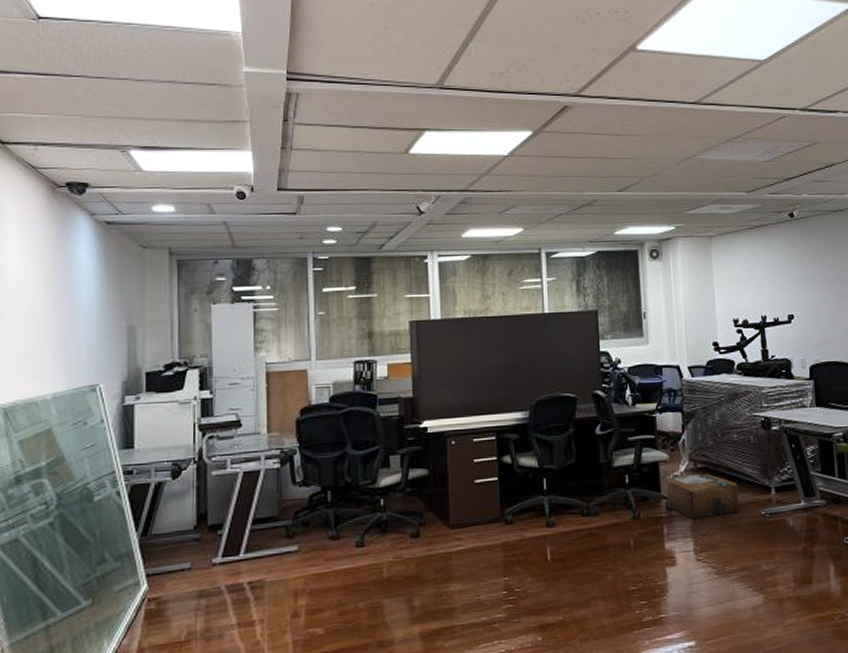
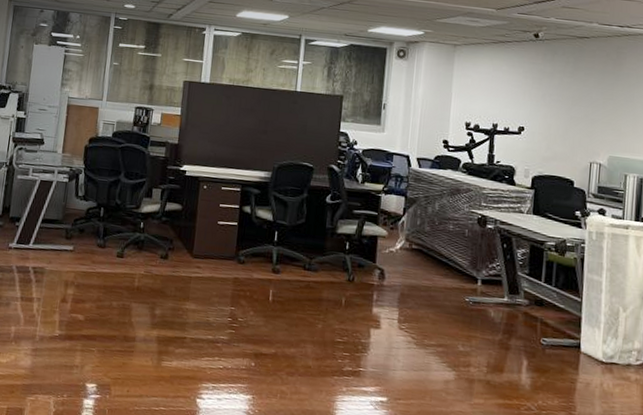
cardboard box: present [666,474,740,520] -> none [379,252,447,295]

